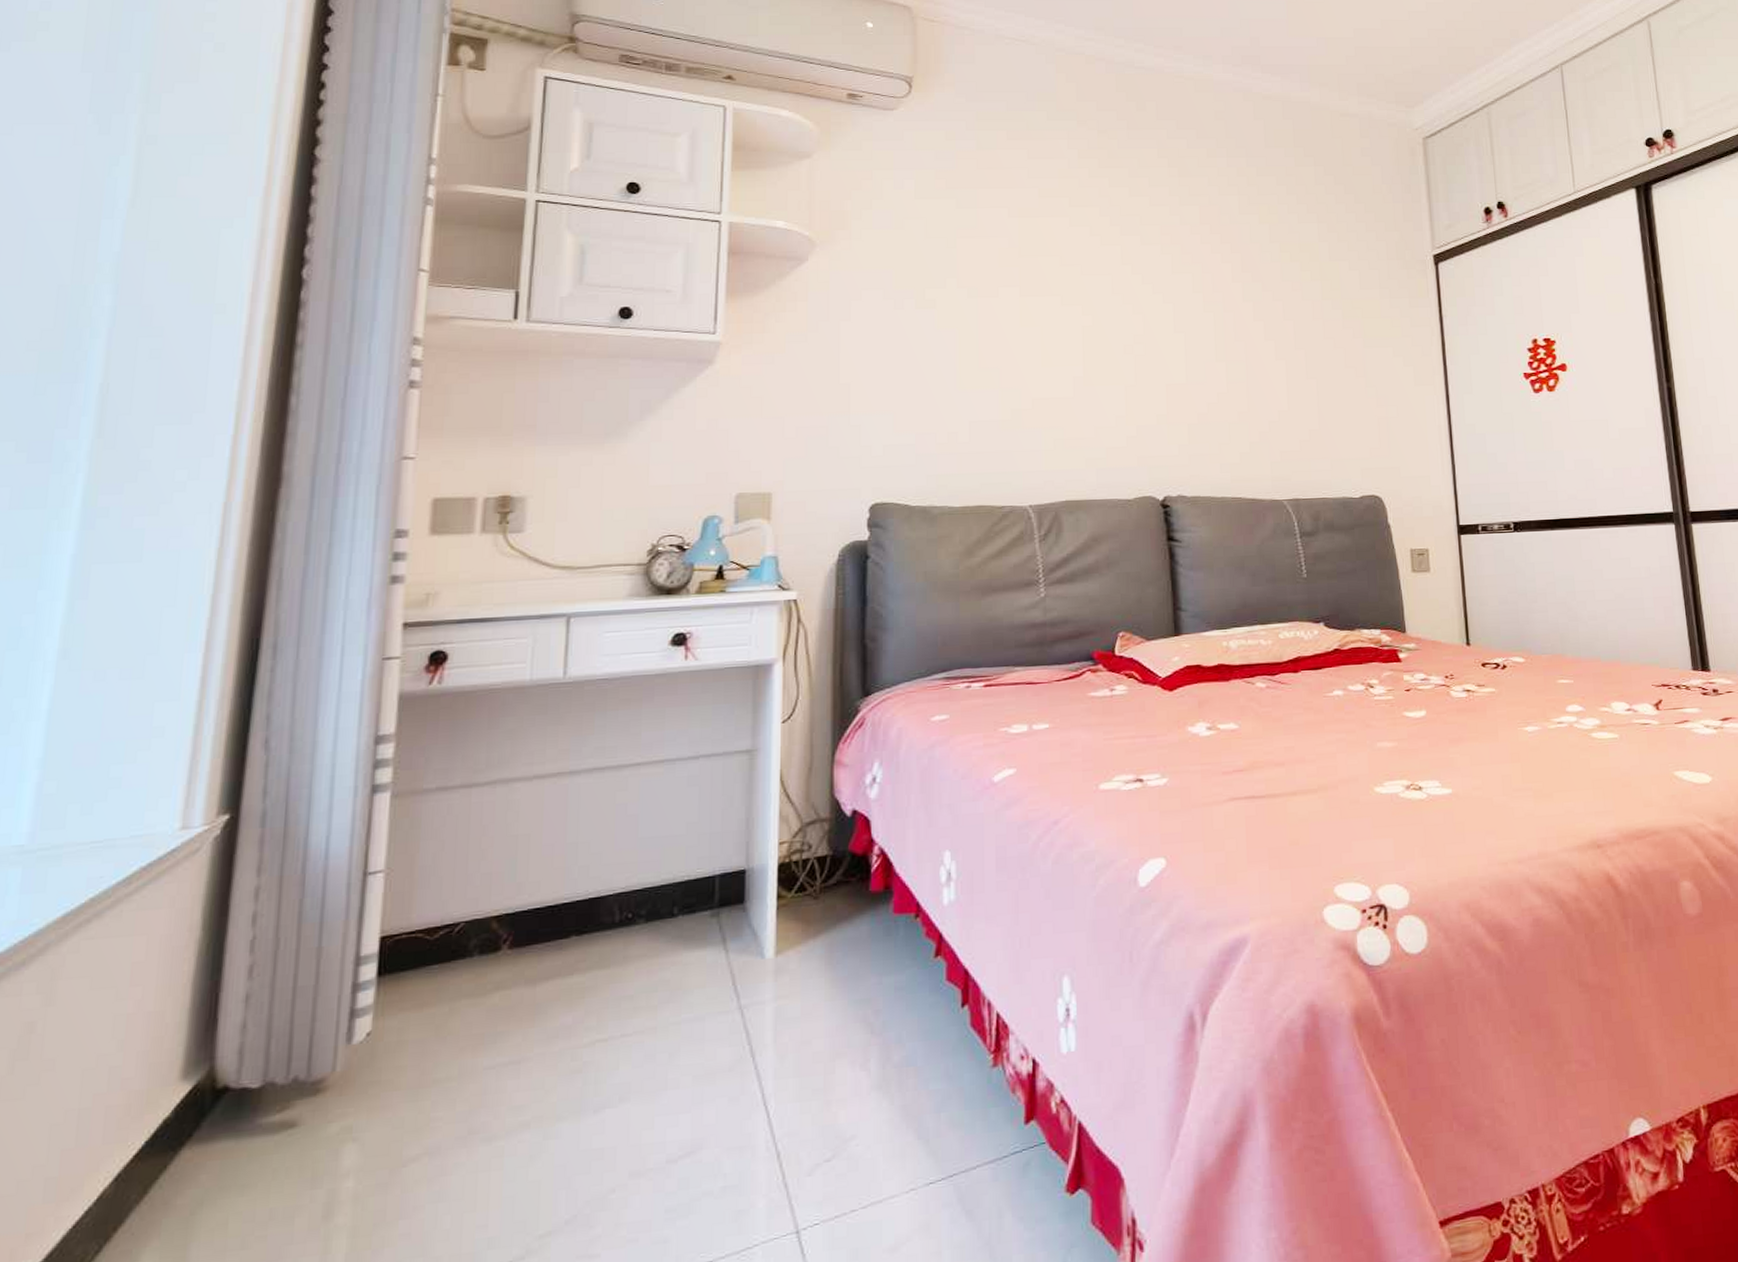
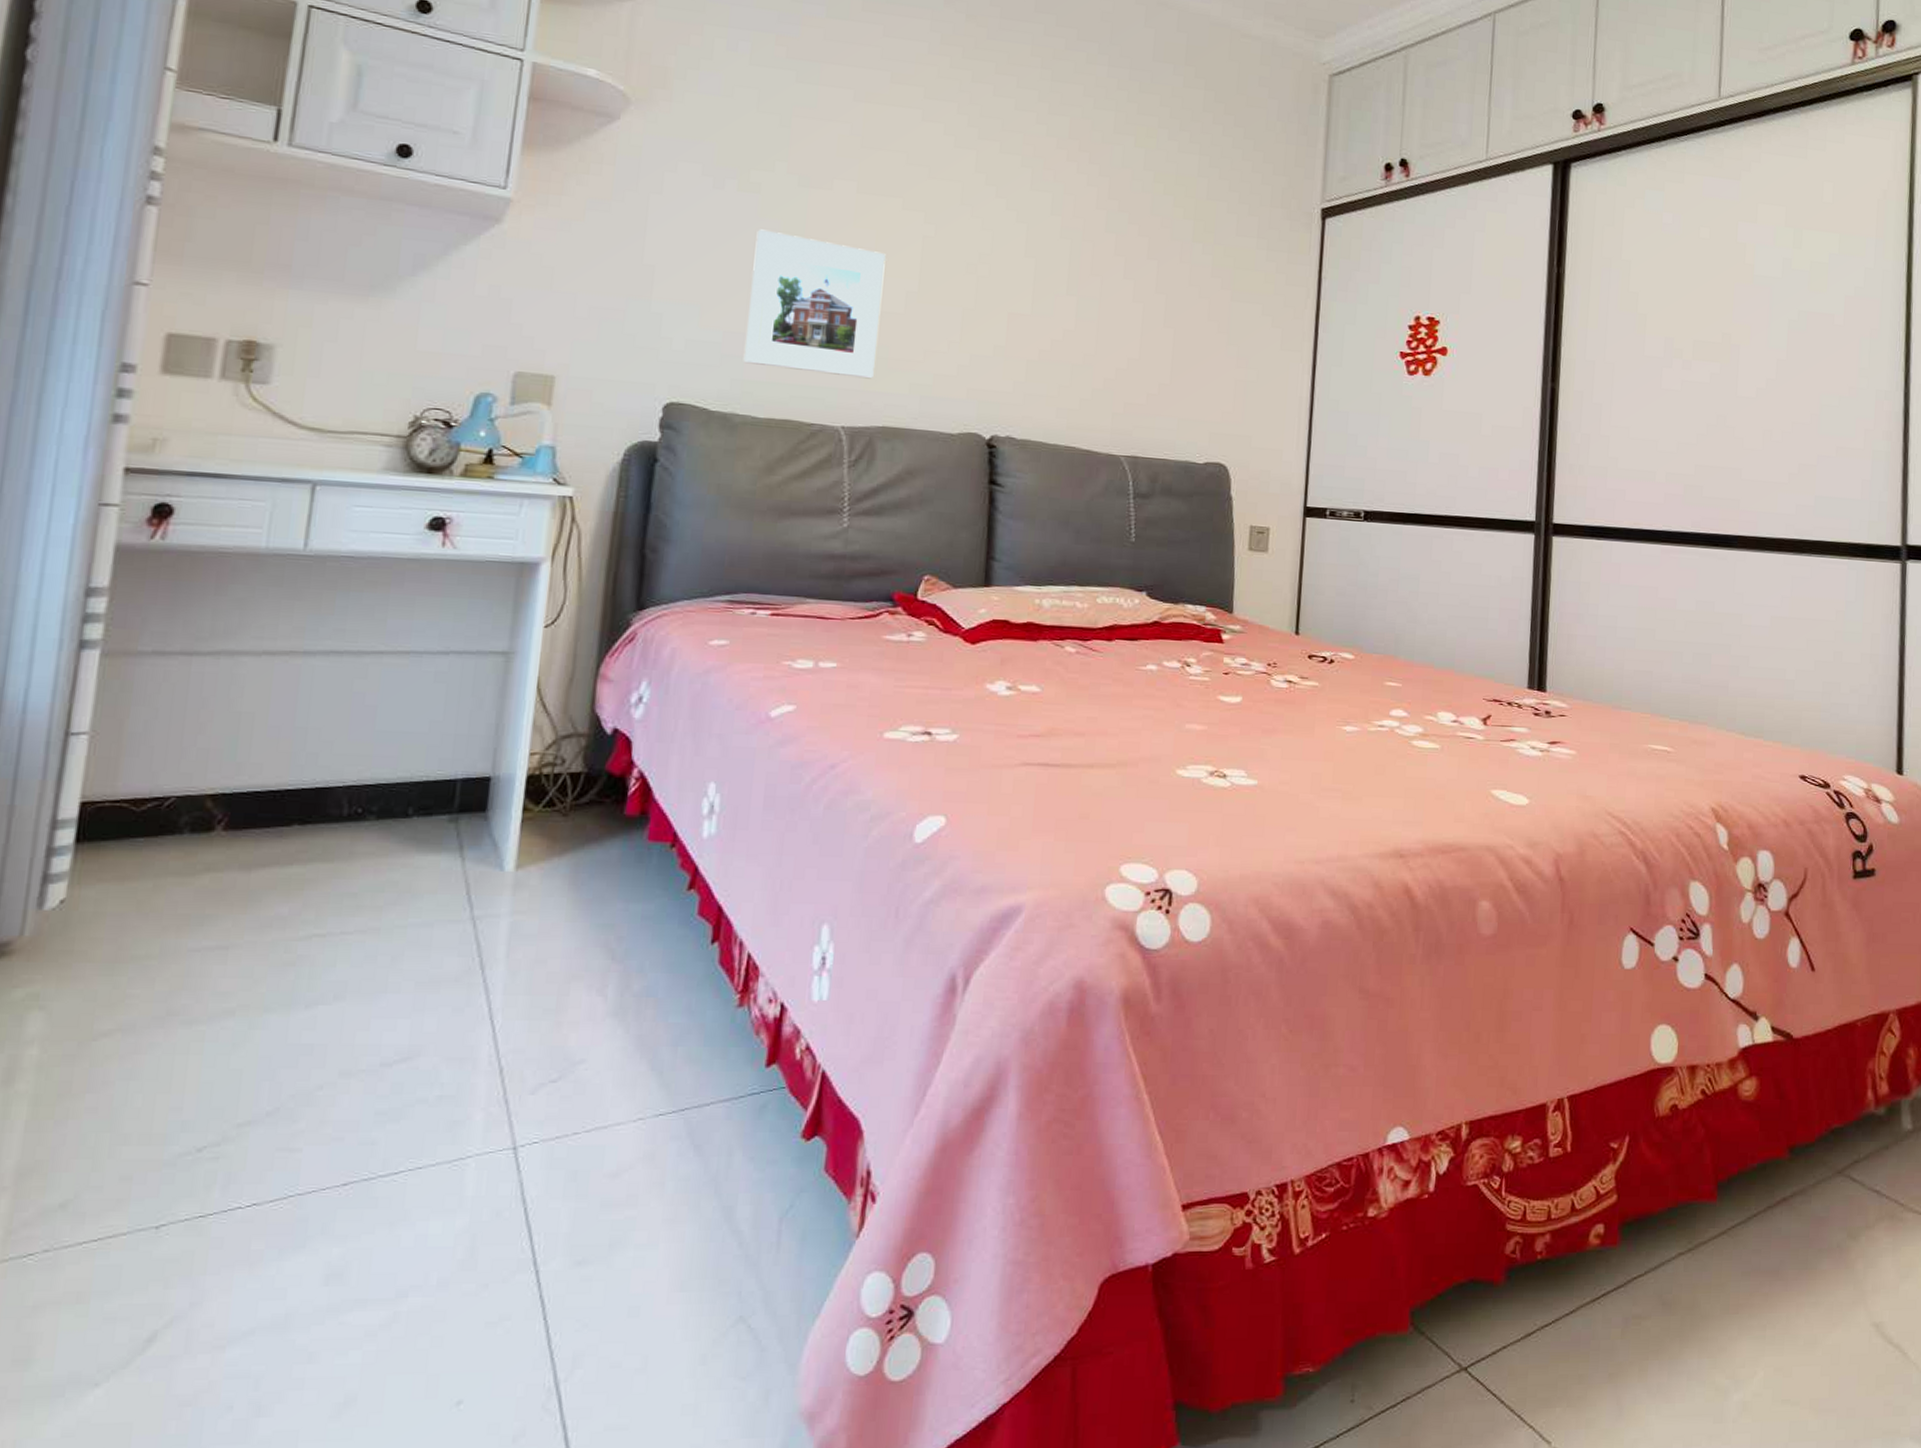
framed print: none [935,339,1053,460] -> present [743,229,886,379]

